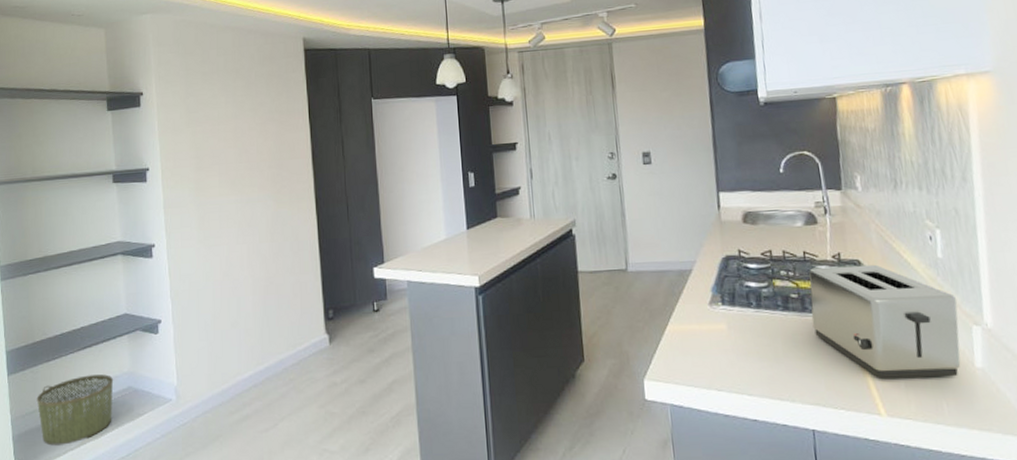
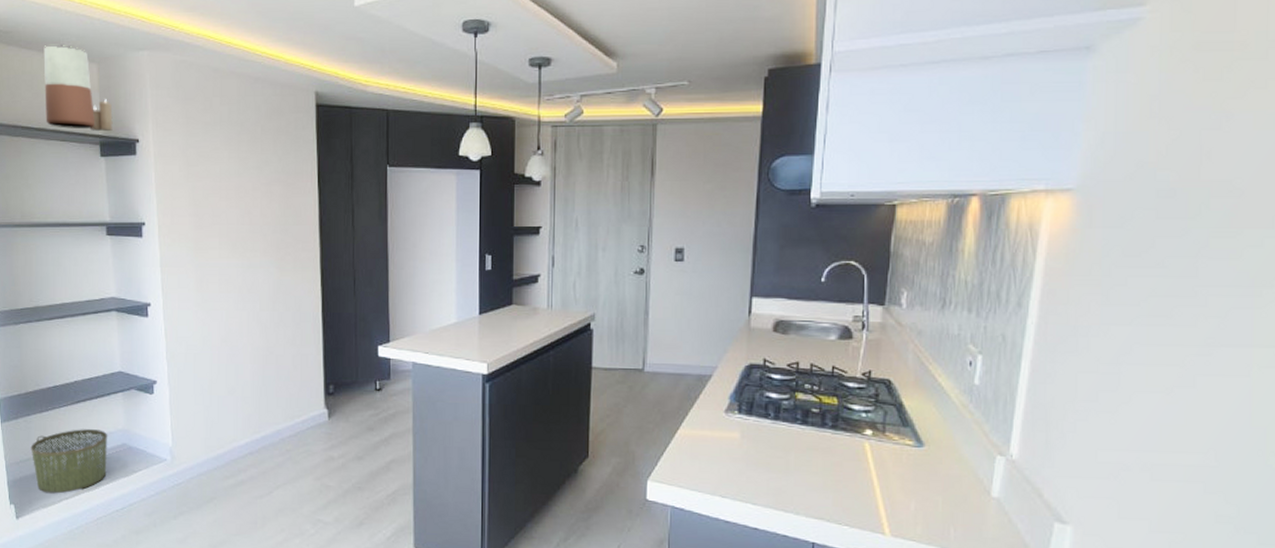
vase: none [56,14,103,88] -> present [43,44,96,128]
candle: none [97,59,119,88] -> present [89,99,113,131]
toaster: present [809,264,961,379] -> none [829,384,986,504]

